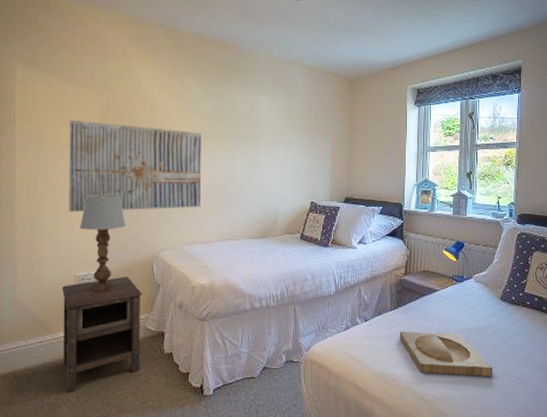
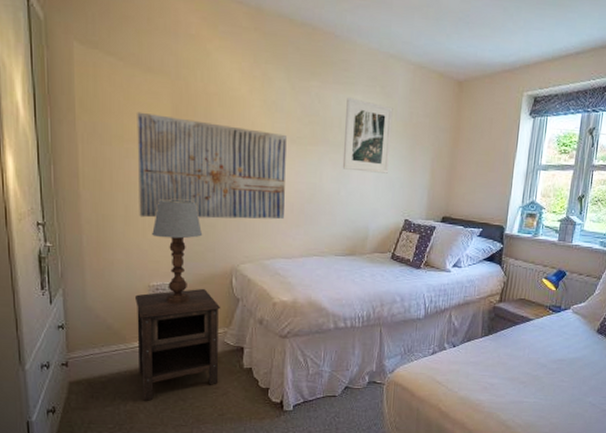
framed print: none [252,98,294,162] -> present [342,98,393,174]
tray: present [399,331,493,377] -> none [487,358,579,408]

